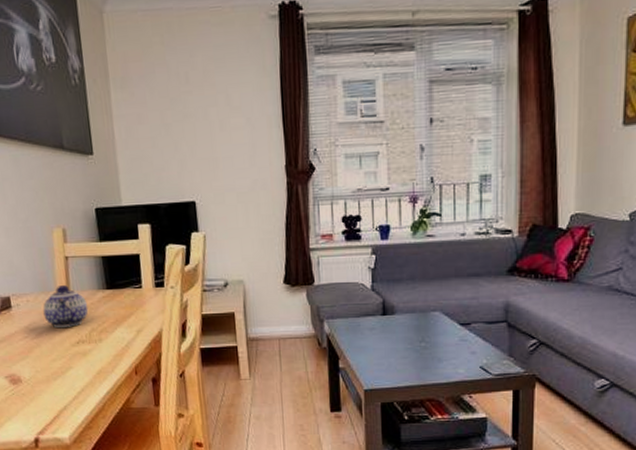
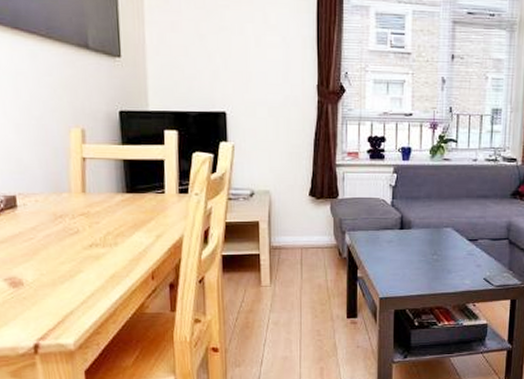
teapot: present [43,284,89,327] -> none [53,185,105,230]

